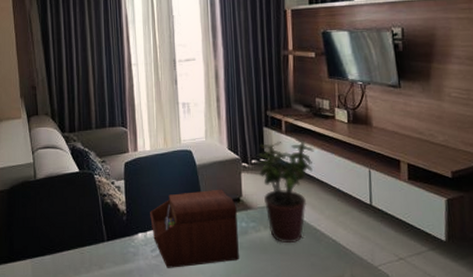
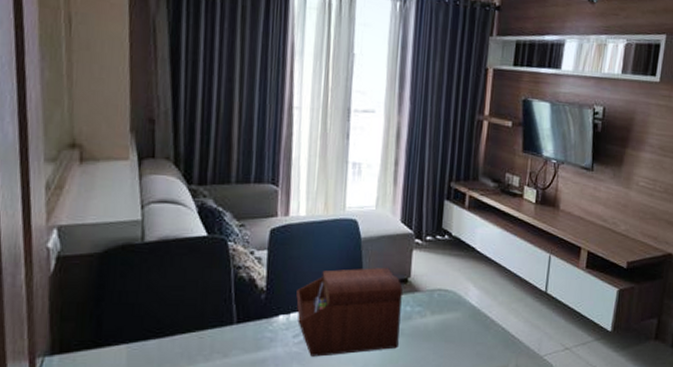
potted plant: present [257,137,314,243] -> none [433,215,496,330]

